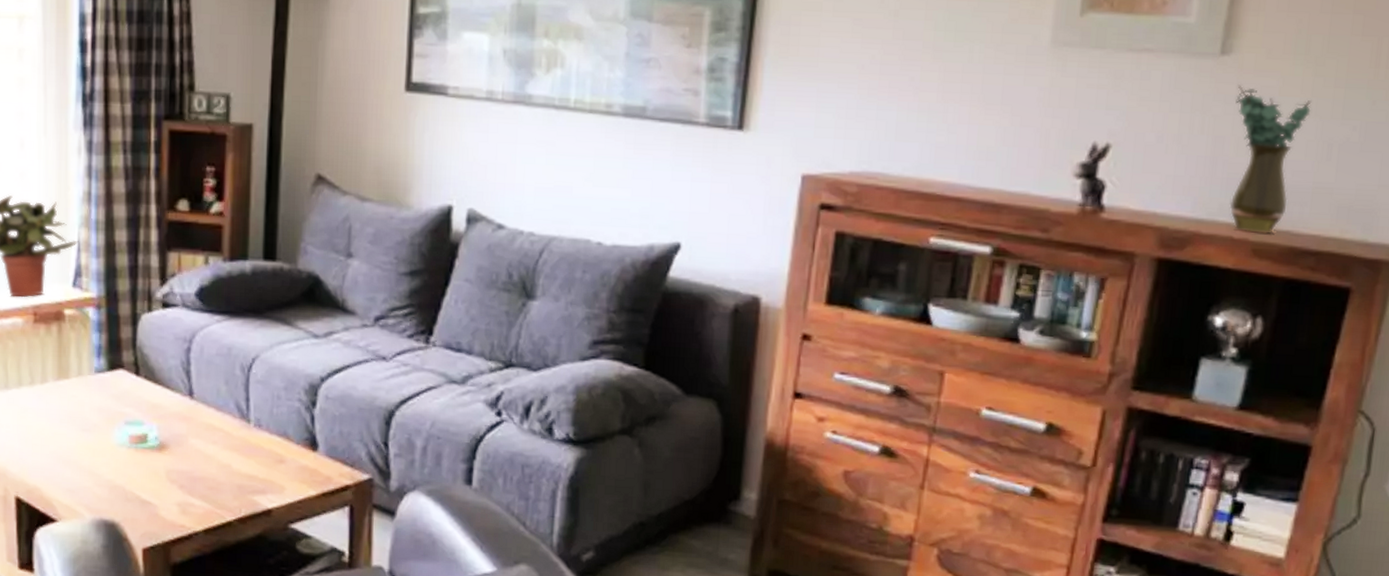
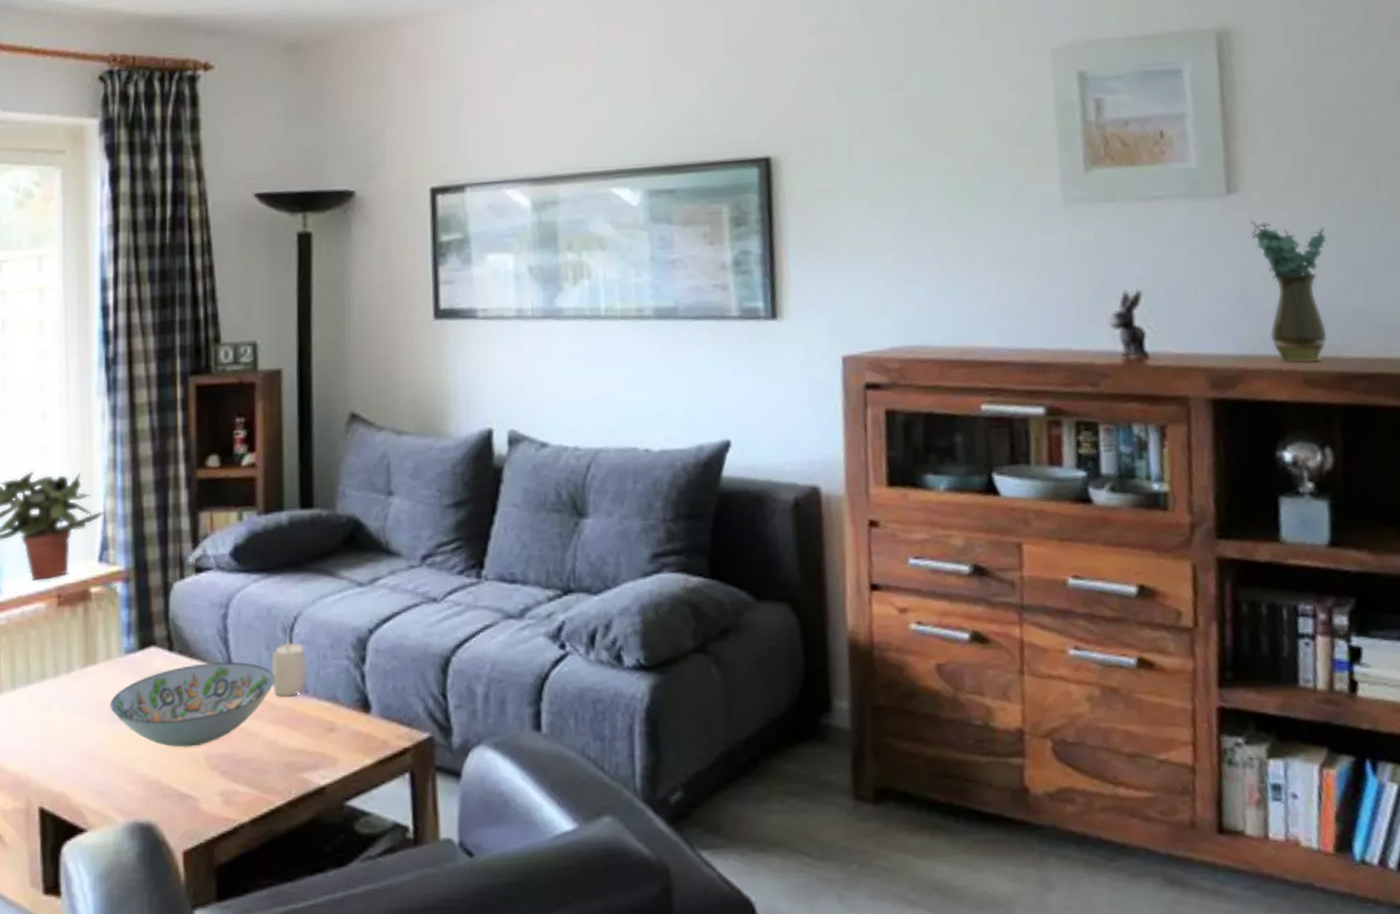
decorative bowl: none [80,389,232,462] -> present [110,661,275,748]
candle: none [229,372,263,428] -> present [271,633,308,697]

